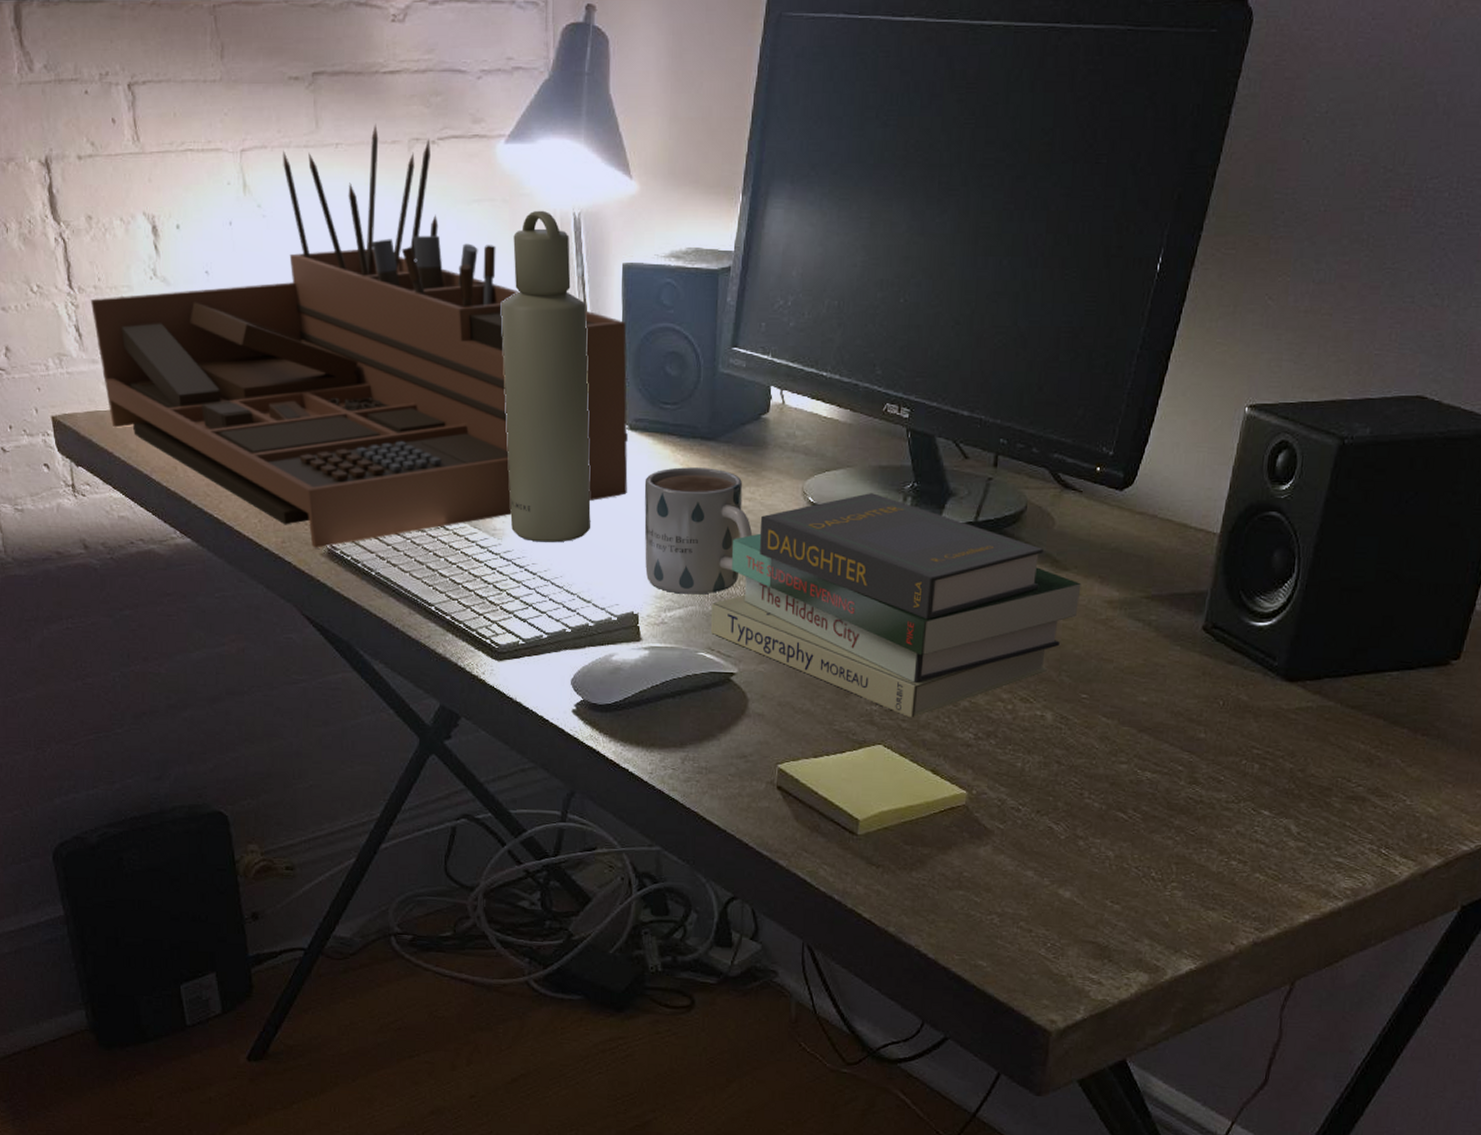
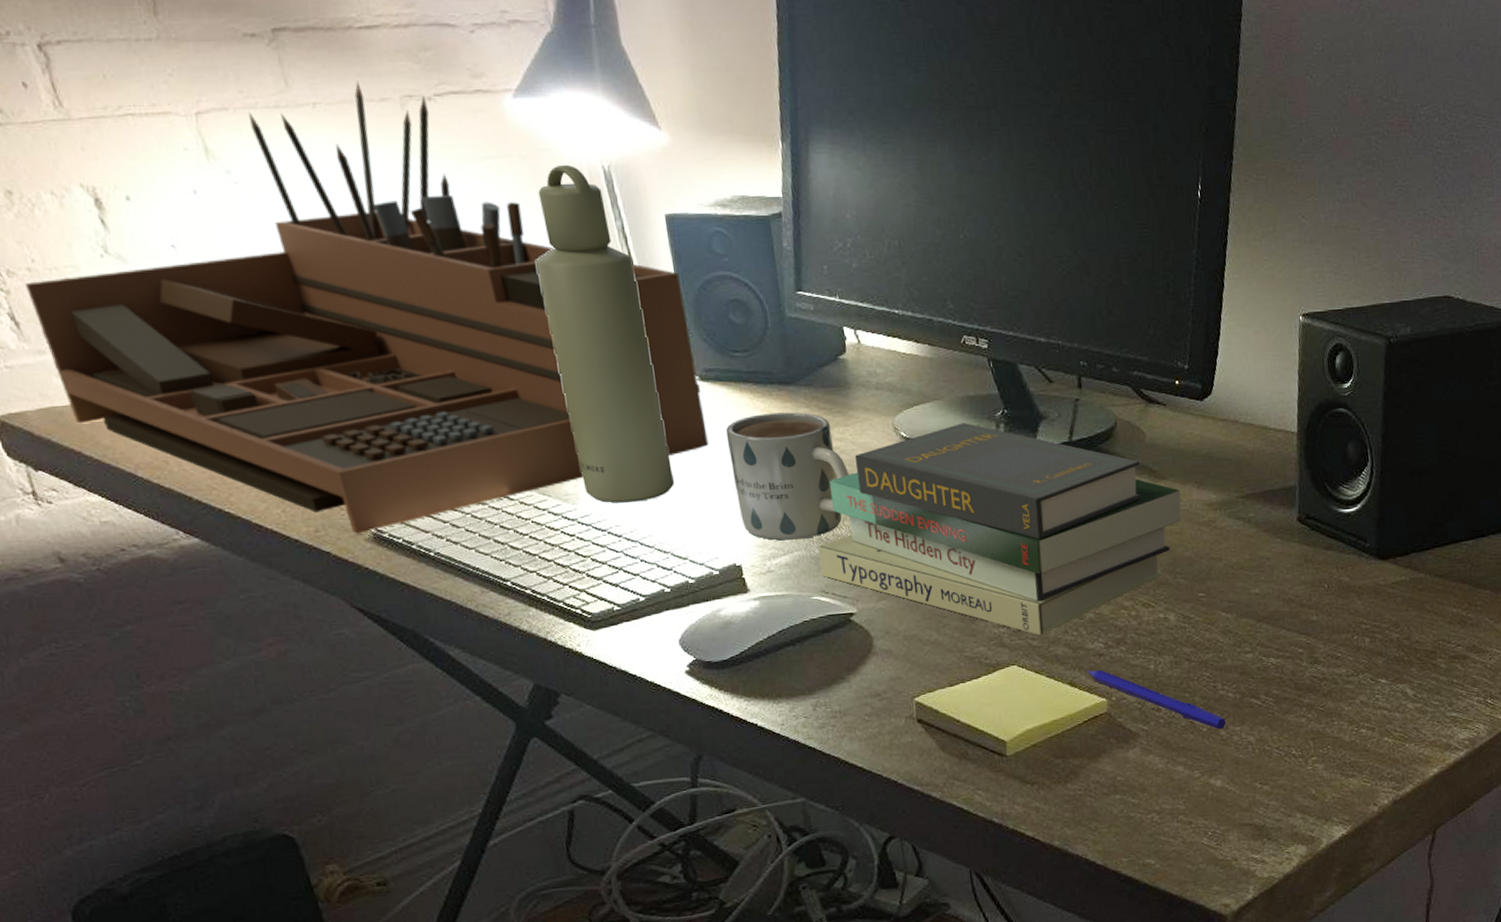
pen: none [952,759,1086,840] -> present [1087,669,1226,730]

